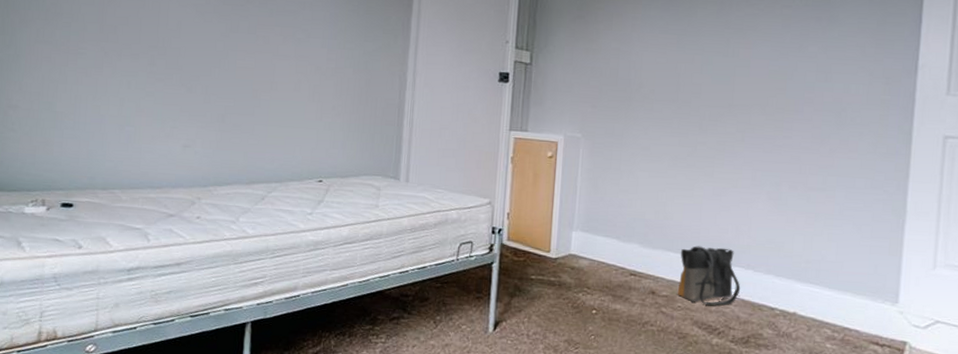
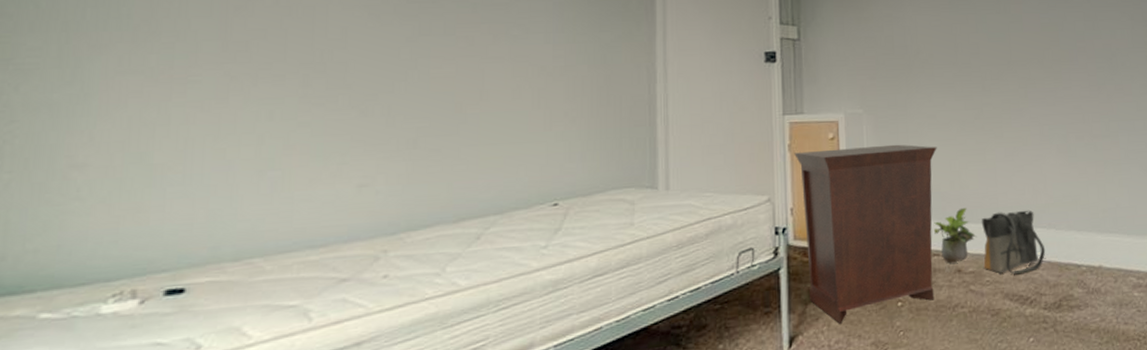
nightstand: none [516,165,647,319] -> present [794,144,937,324]
potted plant: none [634,236,675,285] -> present [934,207,977,264]

